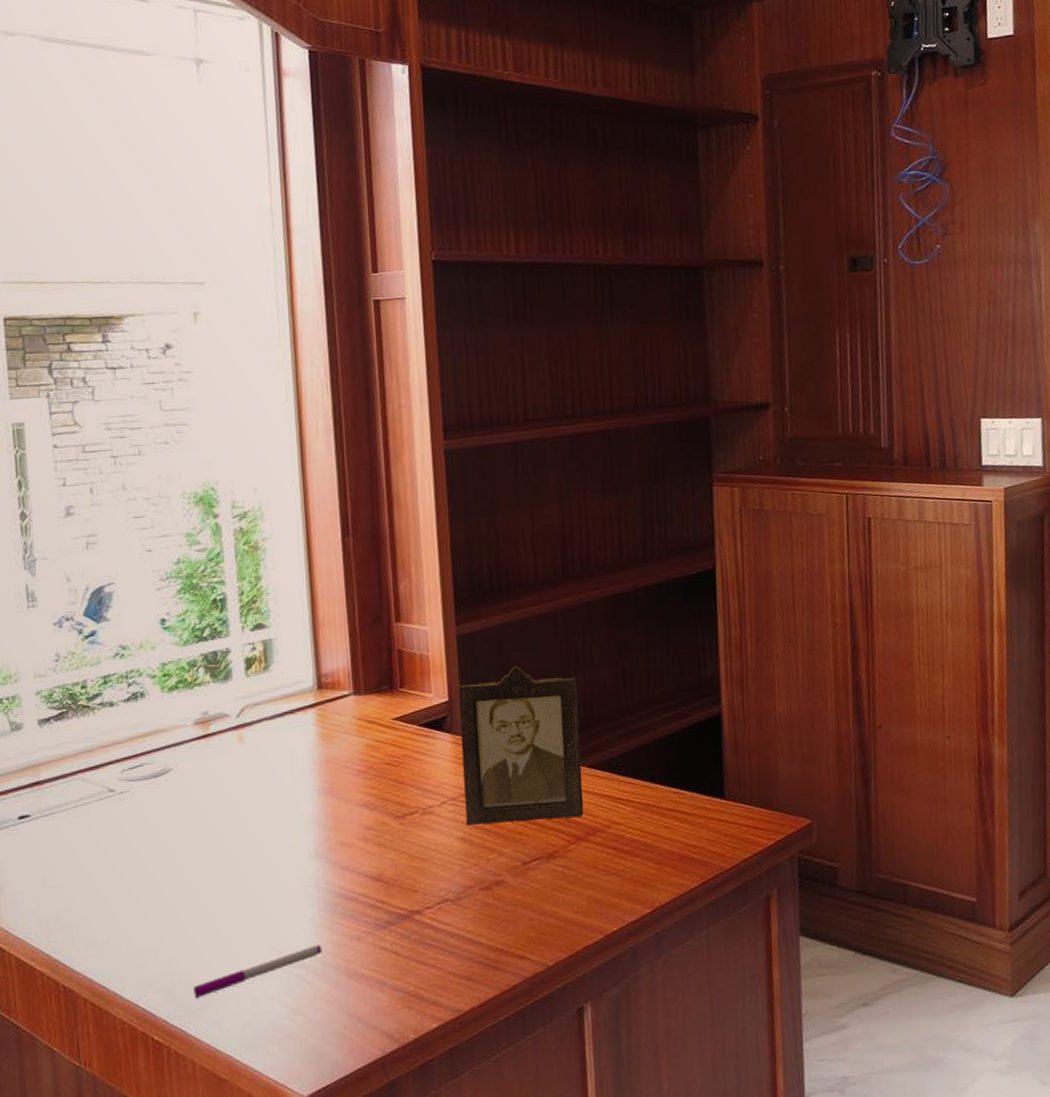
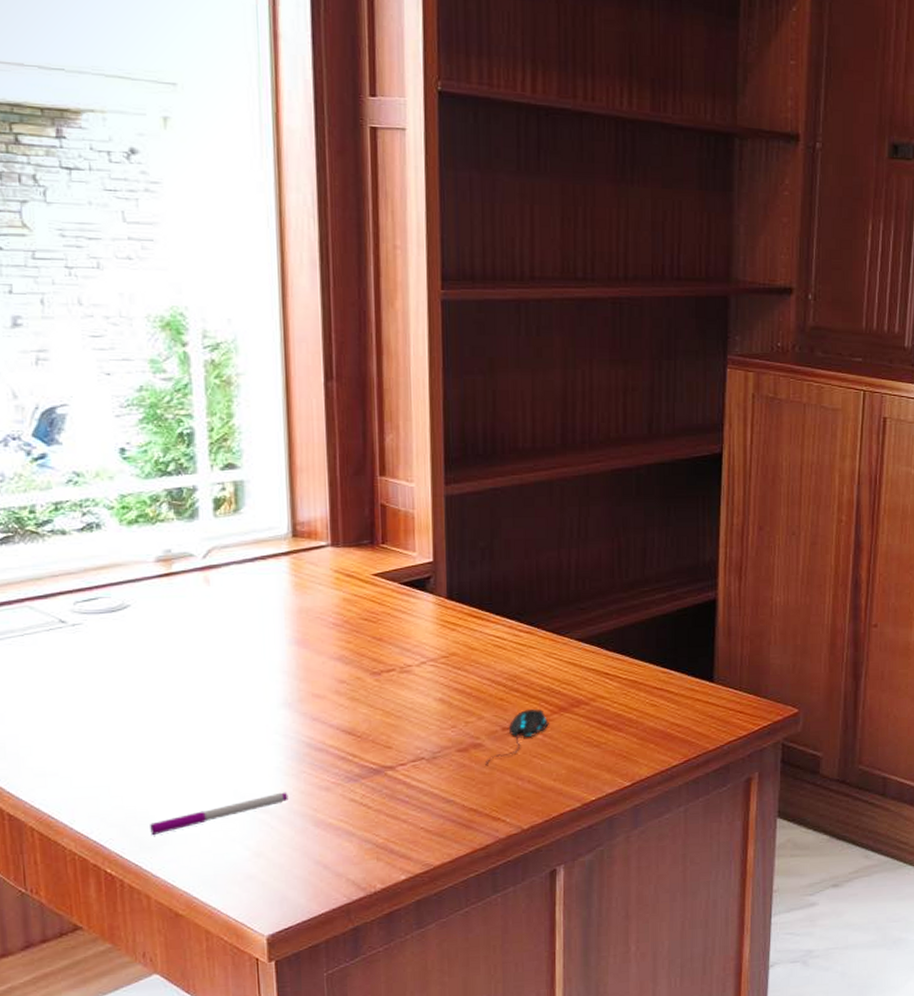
photo frame: present [458,665,584,825] -> none [444,531,570,688]
mouse: none [508,840,567,902] -> present [485,708,549,765]

